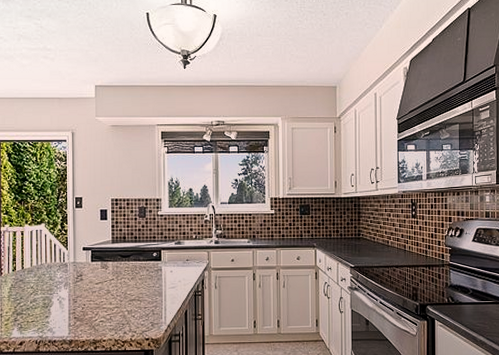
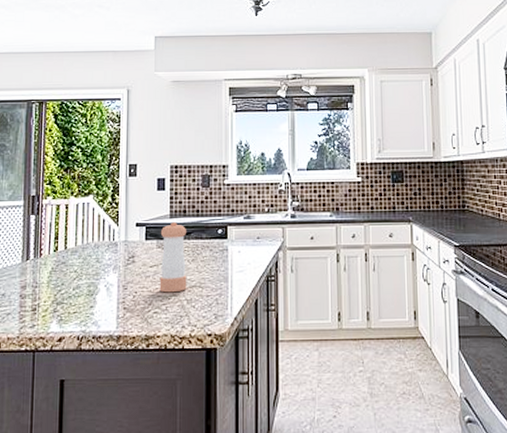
pepper shaker: none [104,247,128,305] -> present [159,222,187,293]

